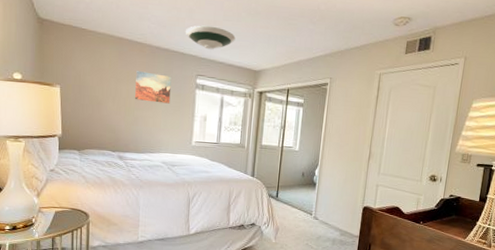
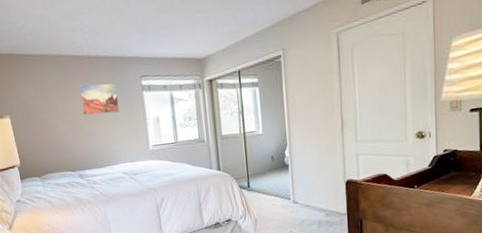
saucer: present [185,25,236,50] -> none [120,22,173,48]

